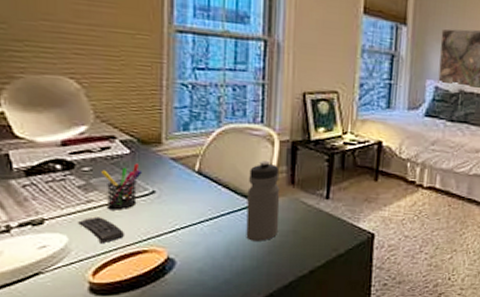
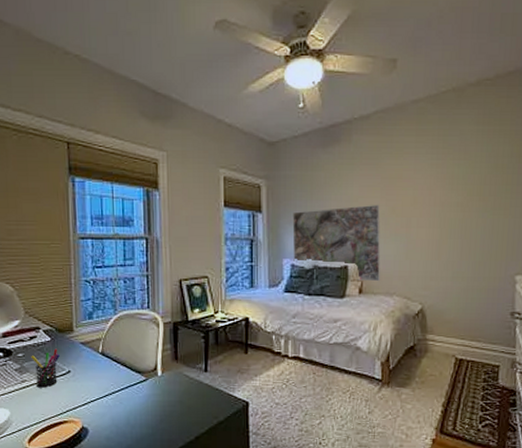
remote control: present [78,216,125,244] -> none [17,394,50,416]
water bottle: present [246,160,281,241] -> none [140,340,168,411]

